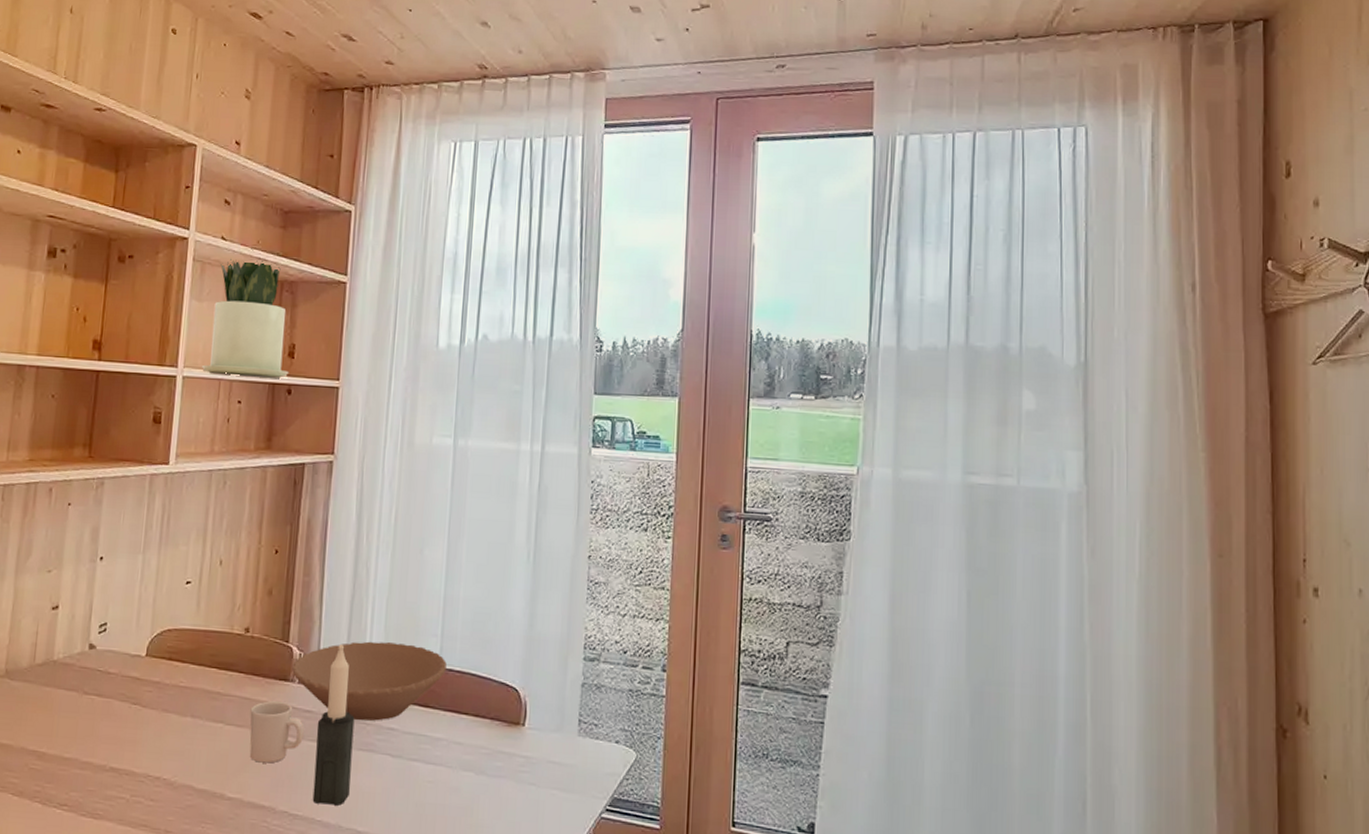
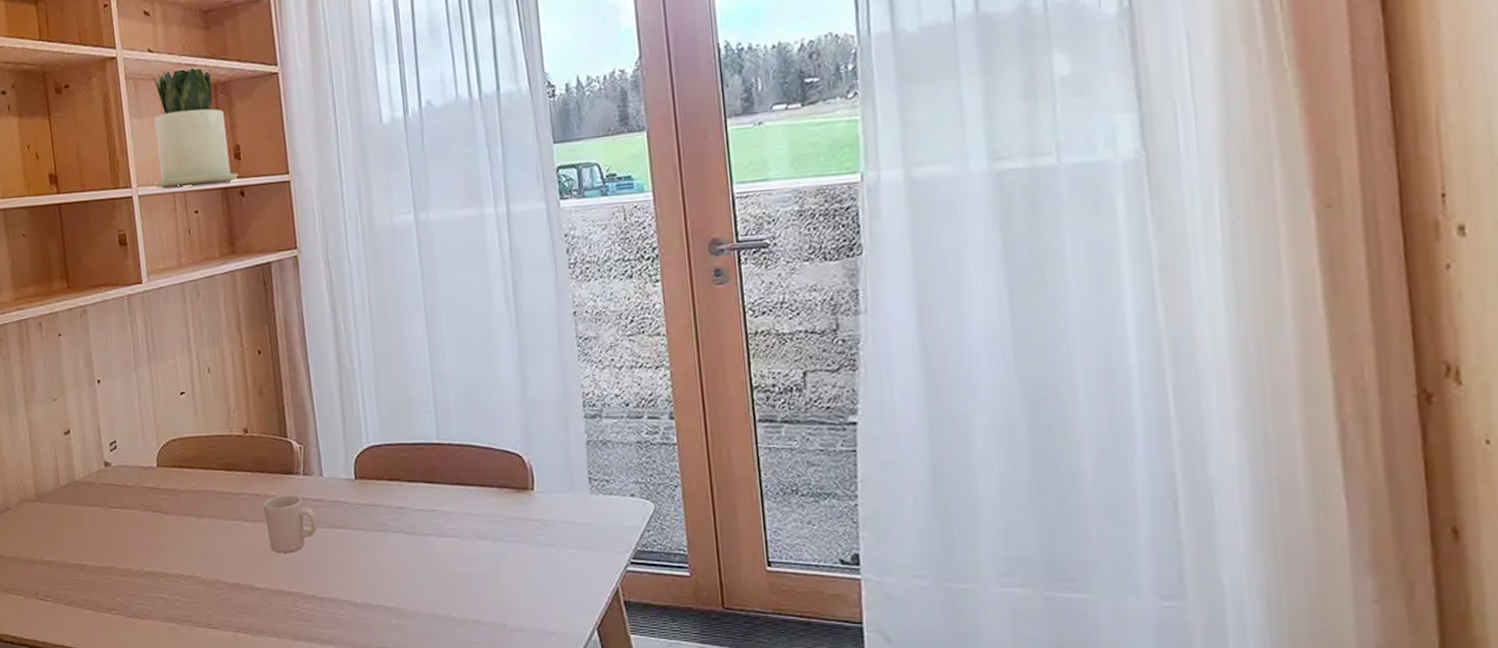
bowl: present [292,641,447,721] -> none [295,424,445,504]
candle: present [312,643,355,806] -> none [328,432,371,585]

